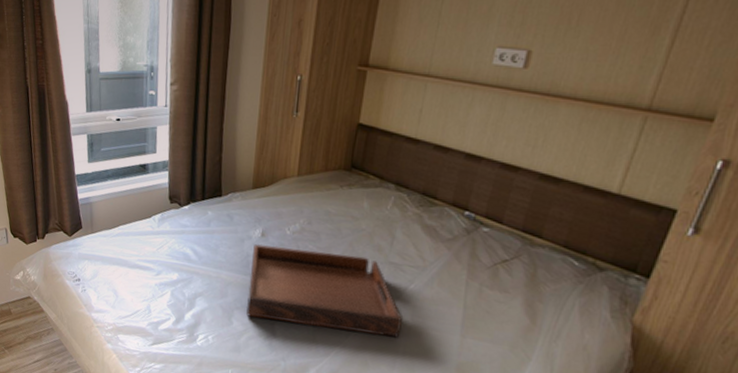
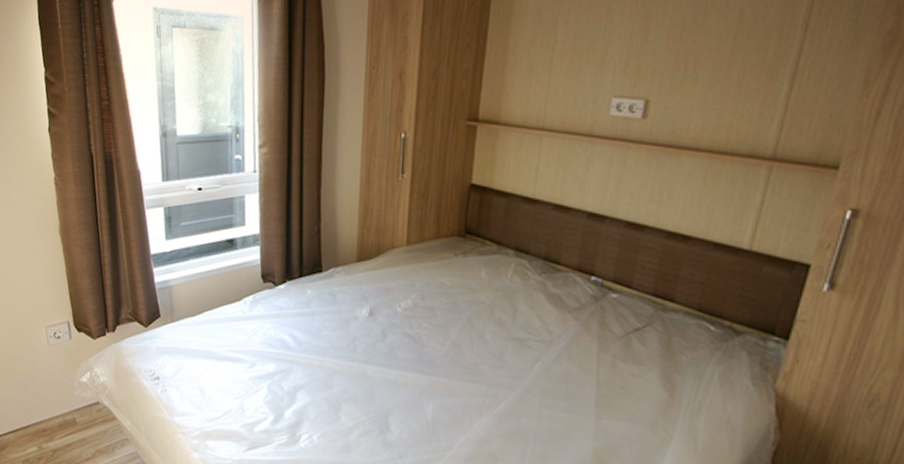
serving tray: present [246,244,402,338] -> none [356,325,531,424]

